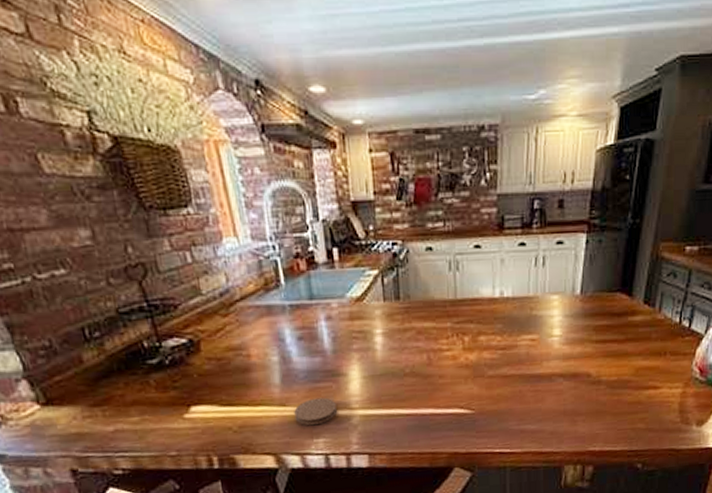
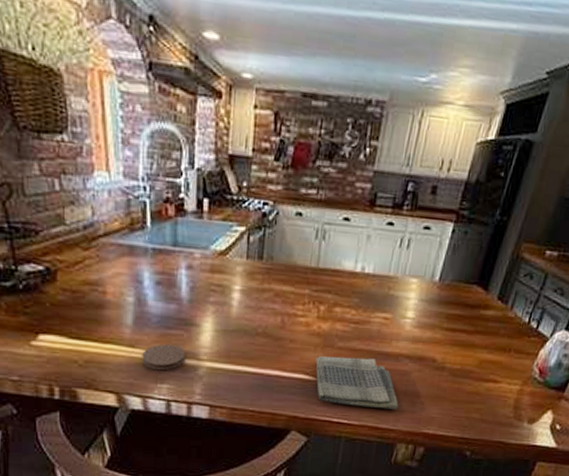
dish towel: none [468,382,560,434] -> present [316,356,399,410]

